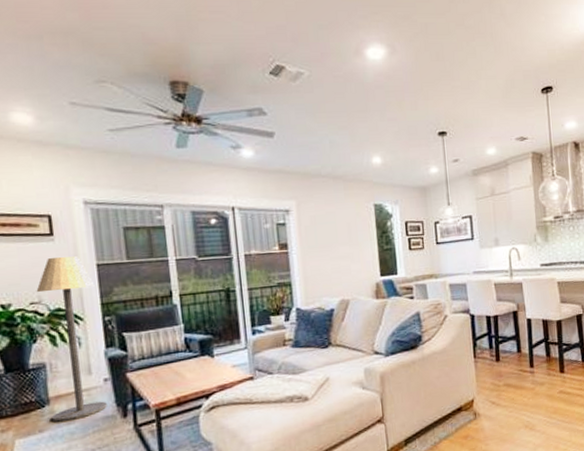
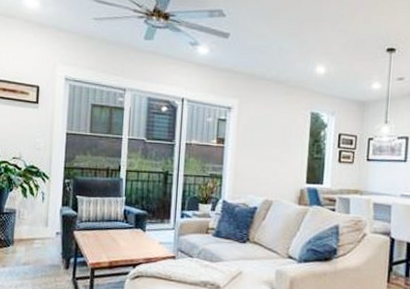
floor lamp: present [36,256,107,422] -> none [13,122,62,262]

